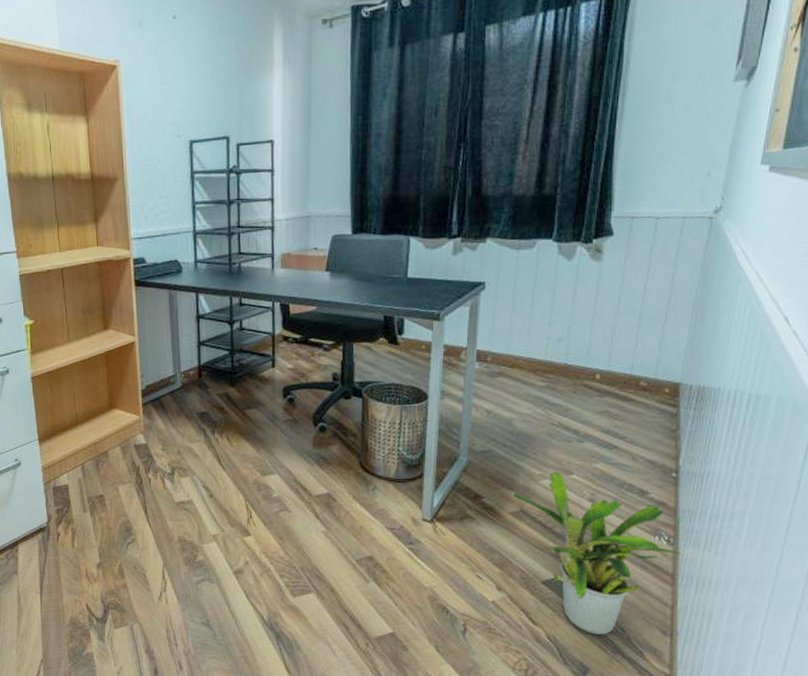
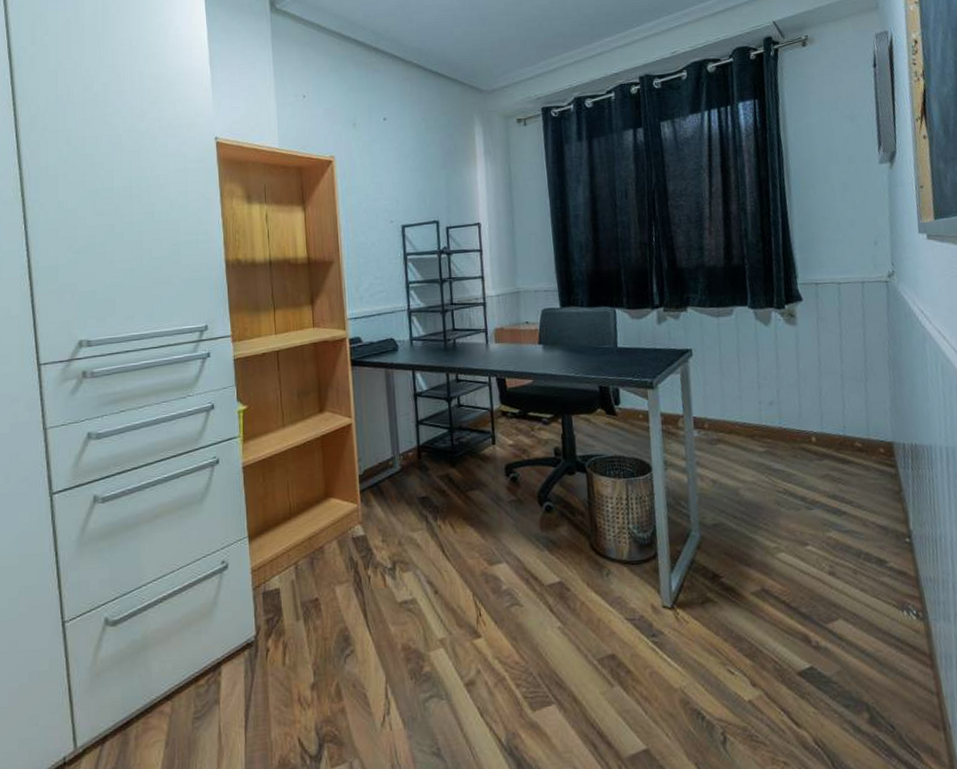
potted plant: present [512,471,683,635] -> none [750,542,936,735]

